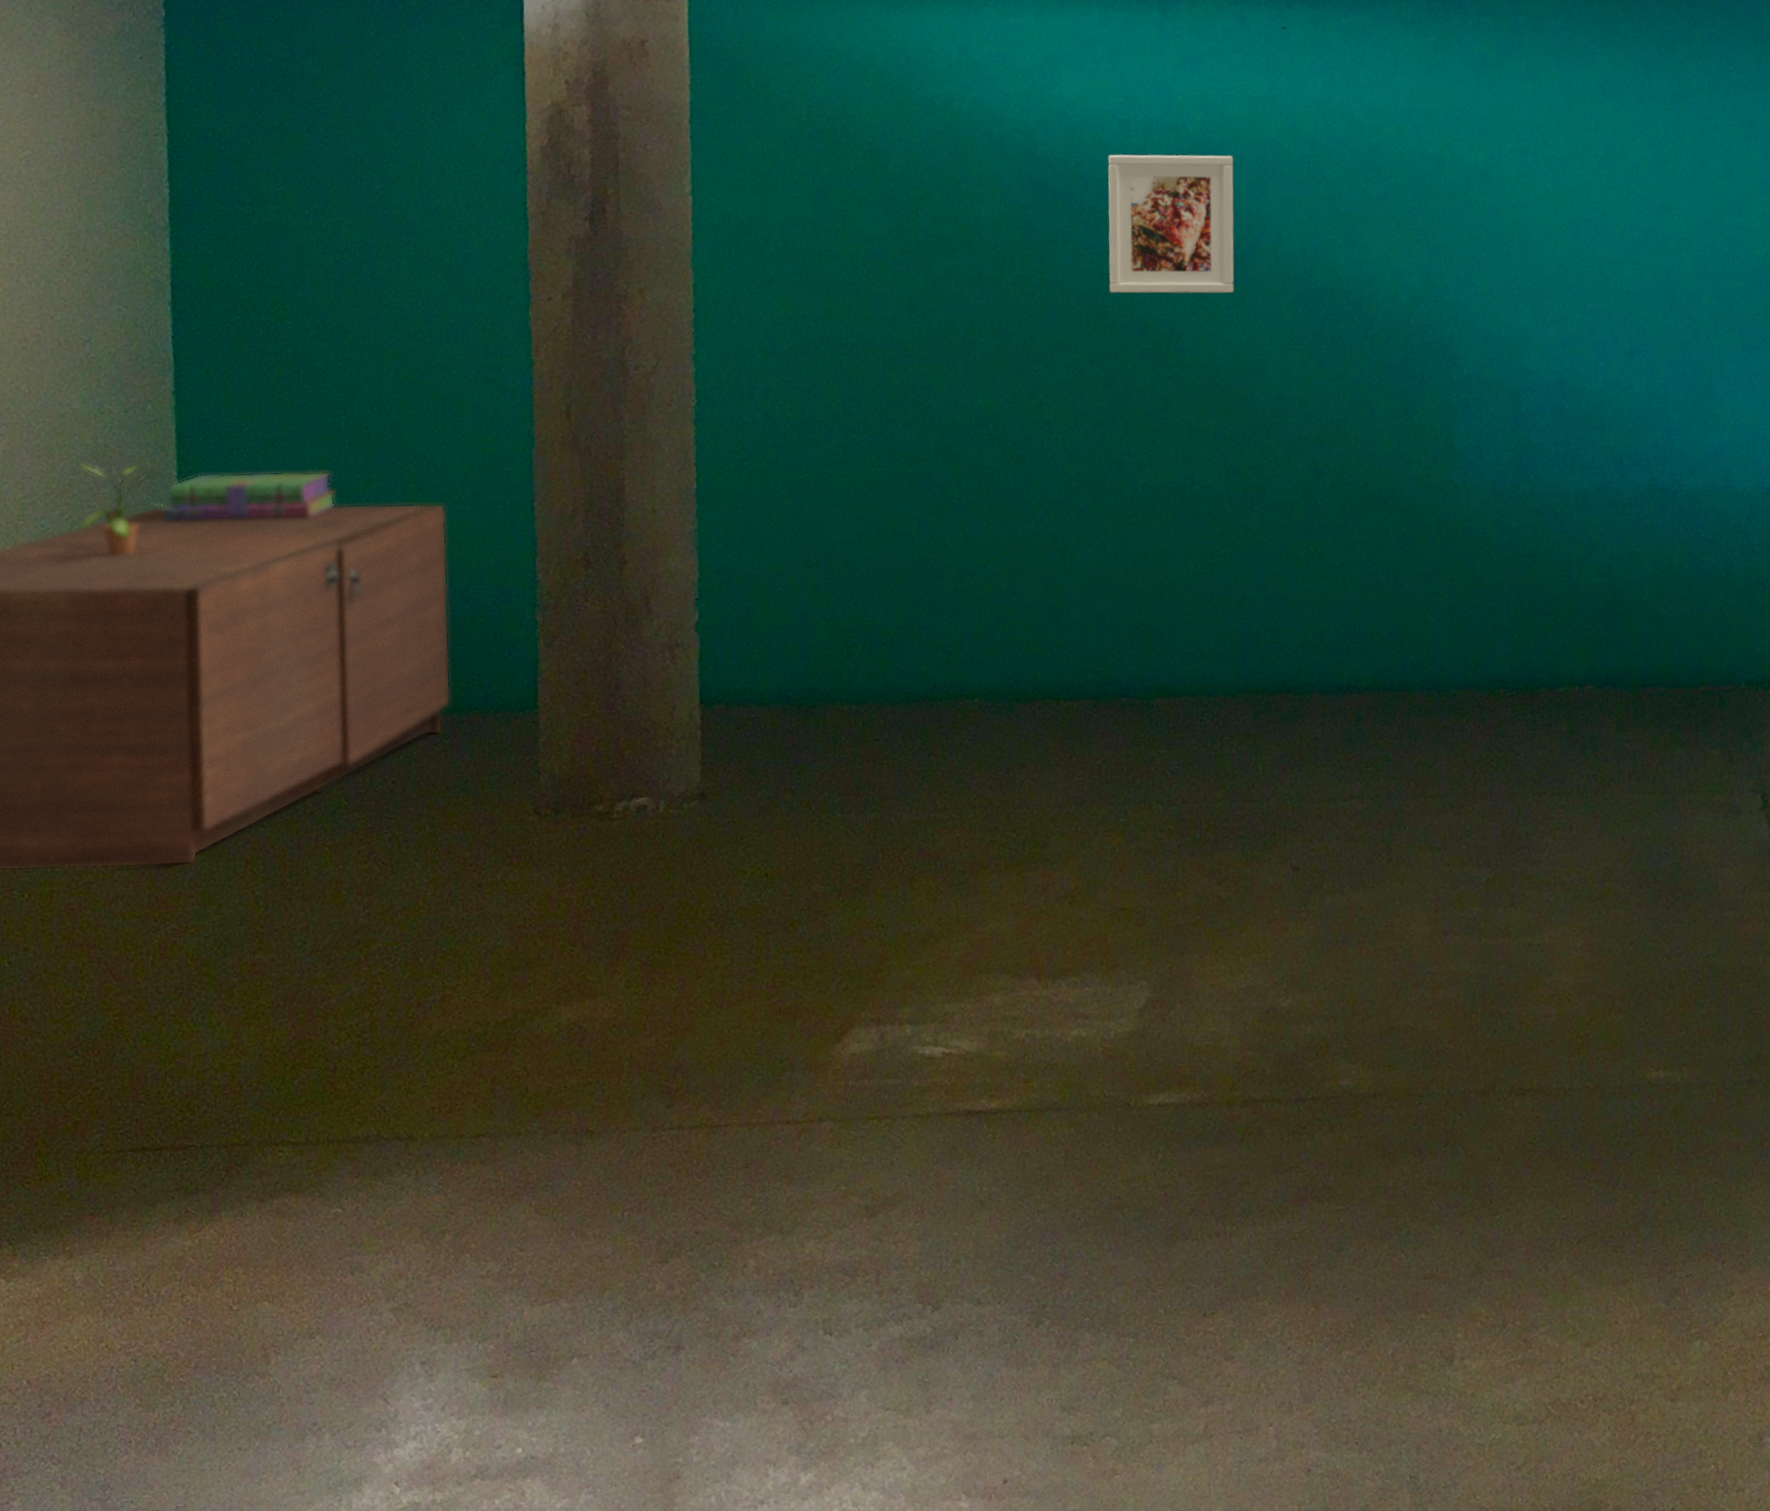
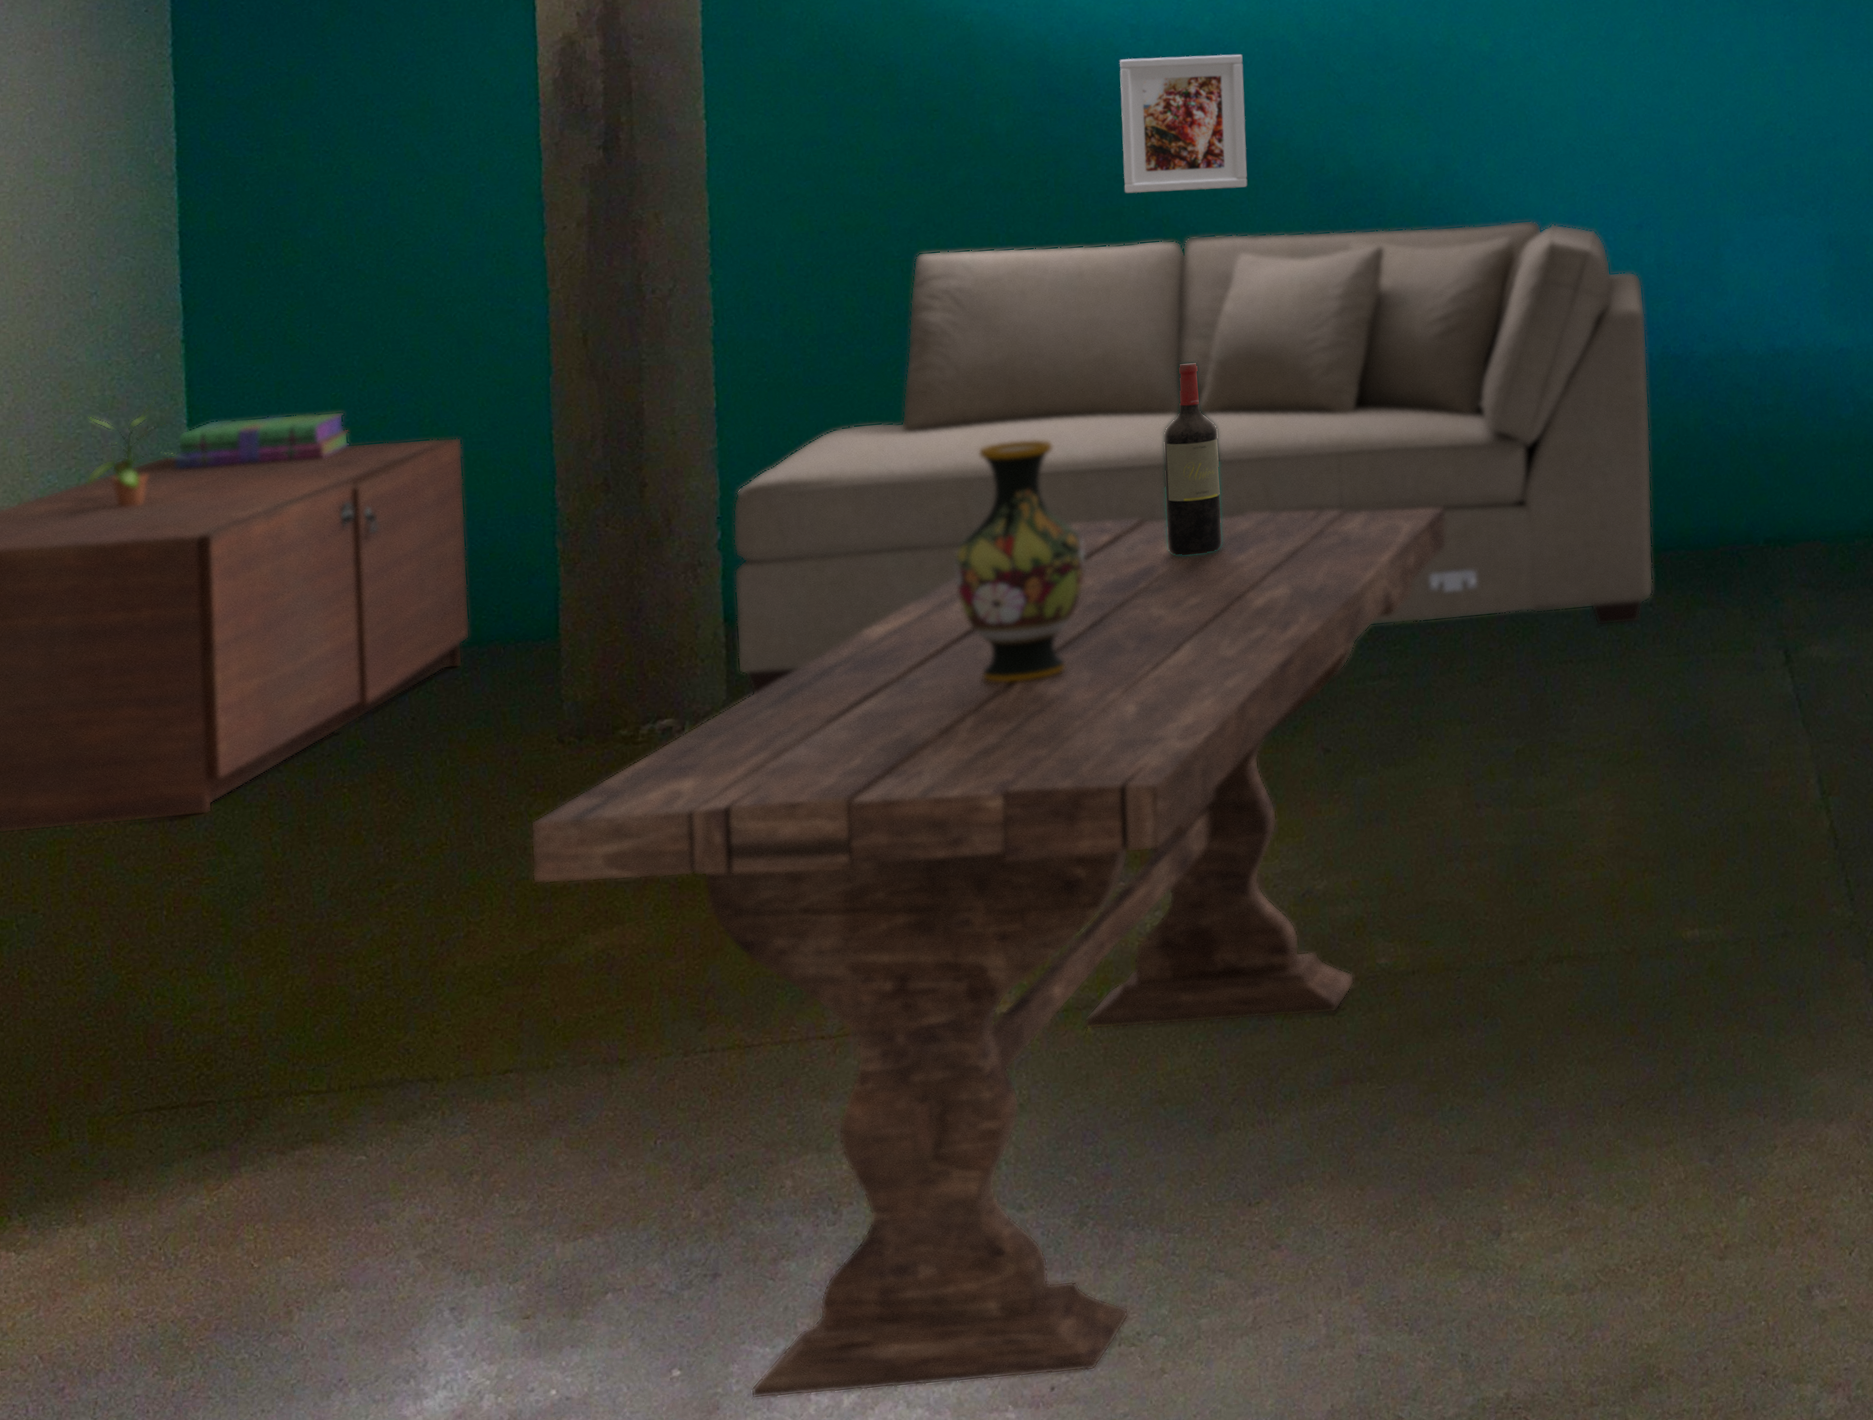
dining table: none [506,623,1423,1471] -> present [530,507,1446,1400]
sofa: none [710,339,1635,778] -> present [732,220,1654,694]
vase: none [929,539,1059,781] -> present [954,440,1085,682]
wine bottle: none [1141,468,1197,663] -> present [1163,362,1222,555]

